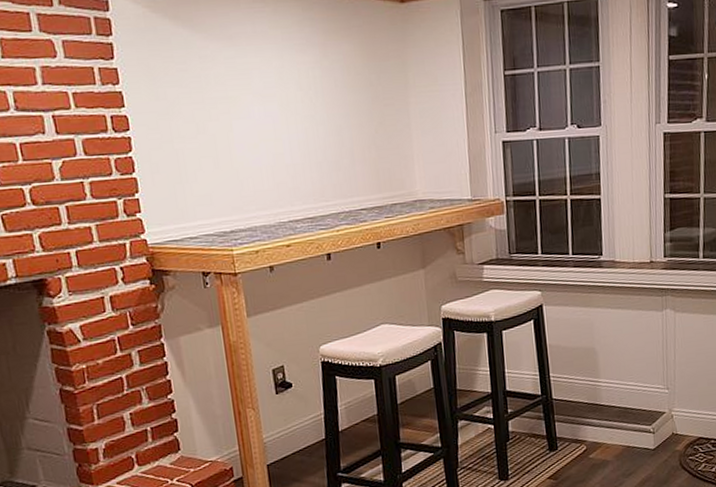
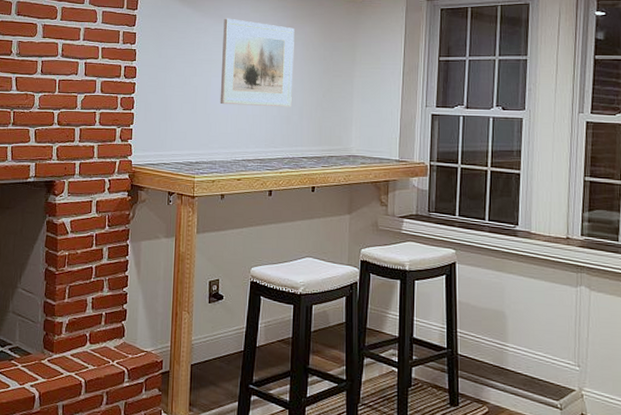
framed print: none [235,39,339,155] -> present [220,18,295,107]

